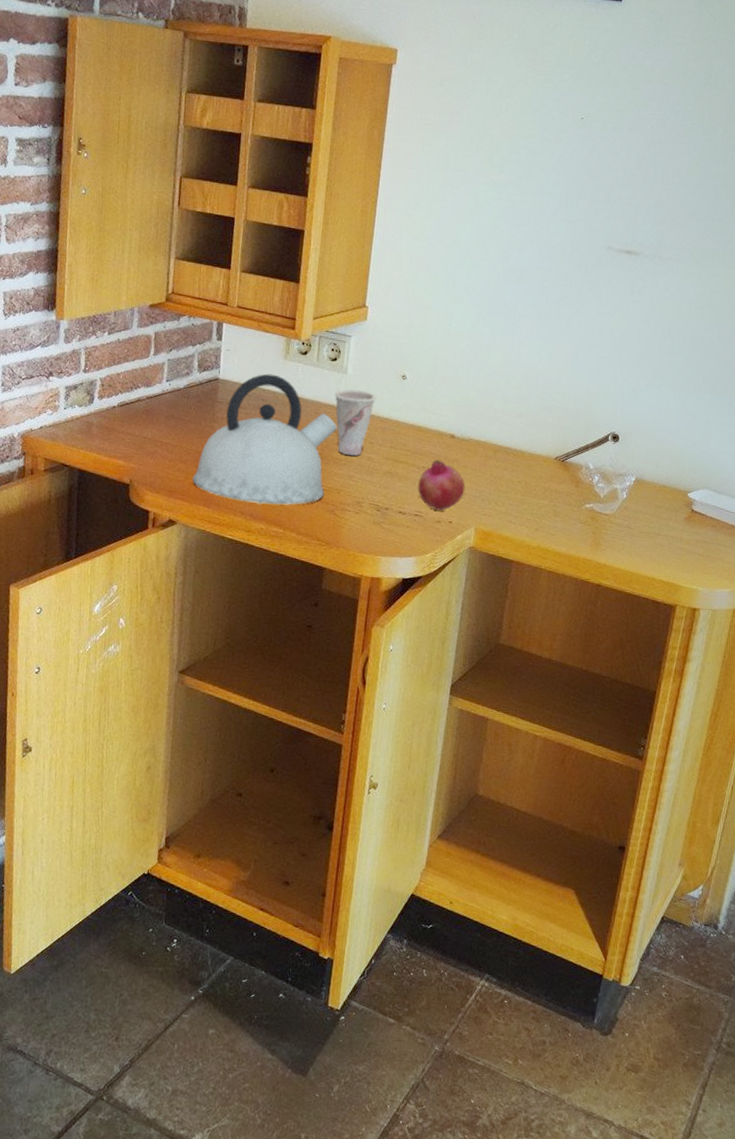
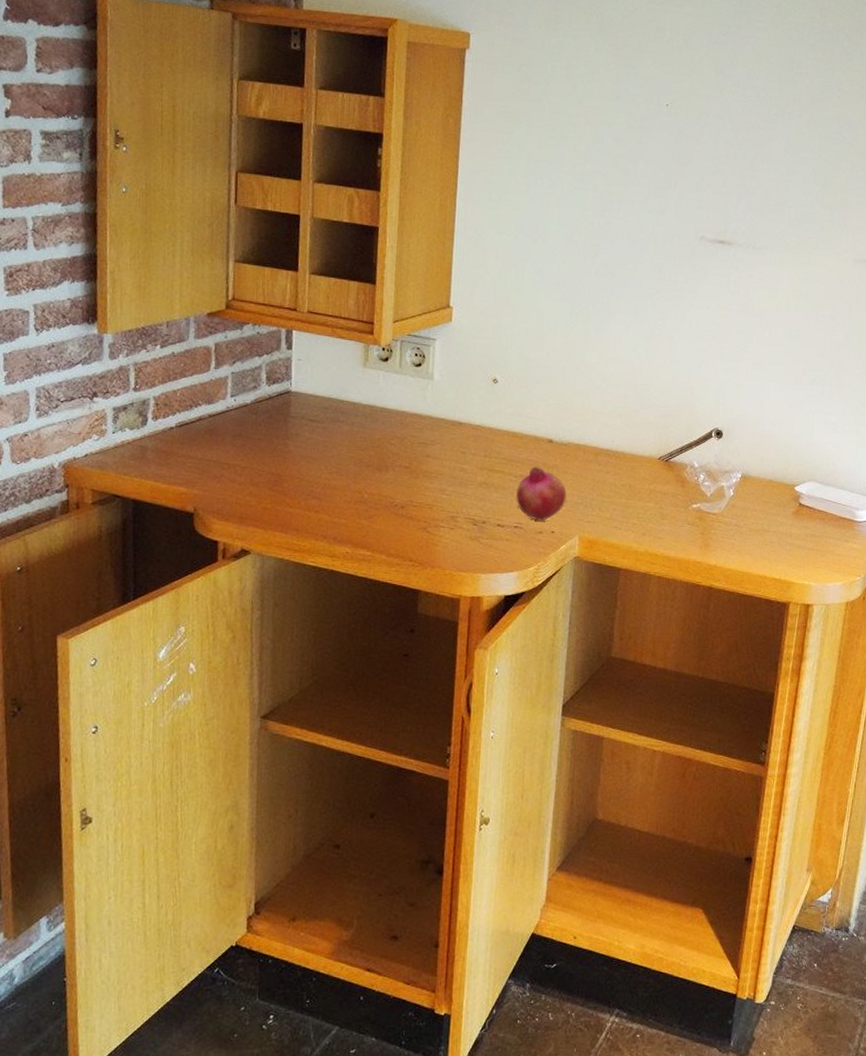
kettle: present [192,373,338,505] -> none [266,383,426,526]
cup: present [334,389,376,456] -> none [420,396,467,468]

